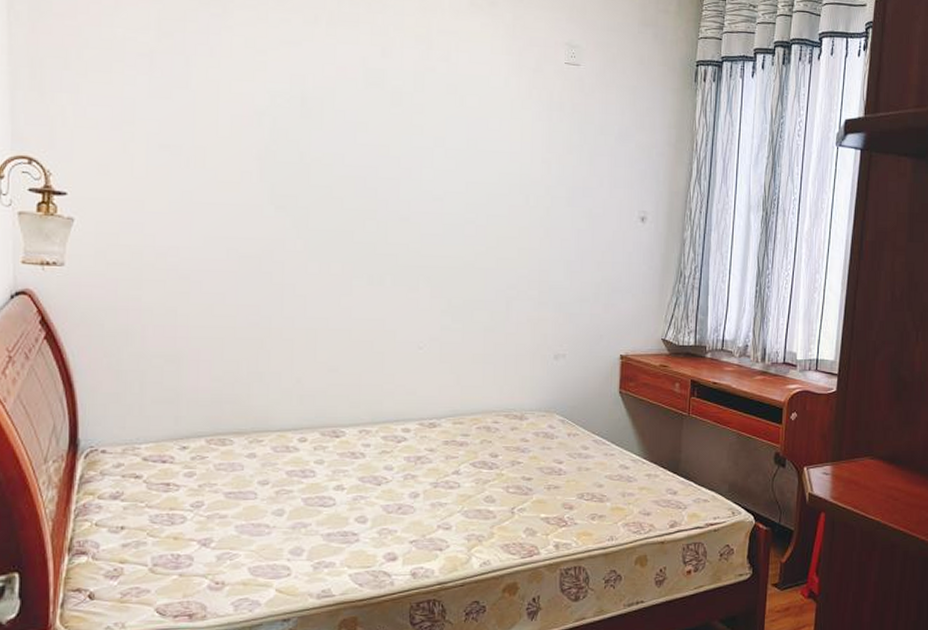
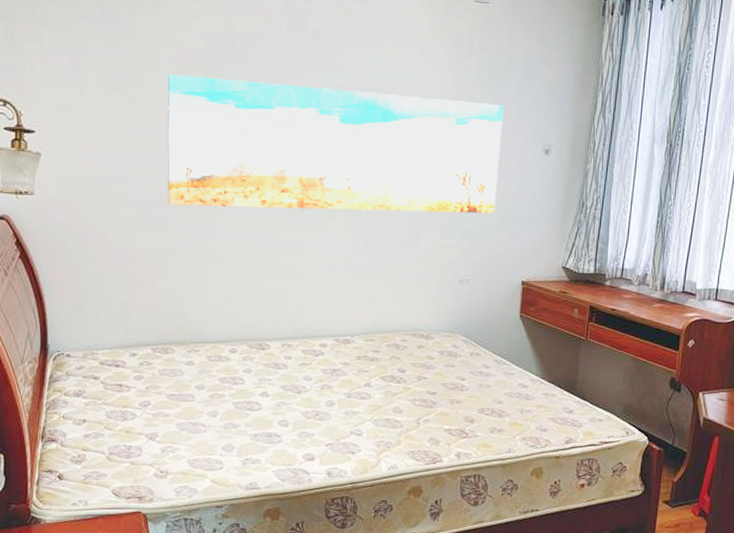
wall art: none [226,131,597,284] -> present [167,73,504,214]

